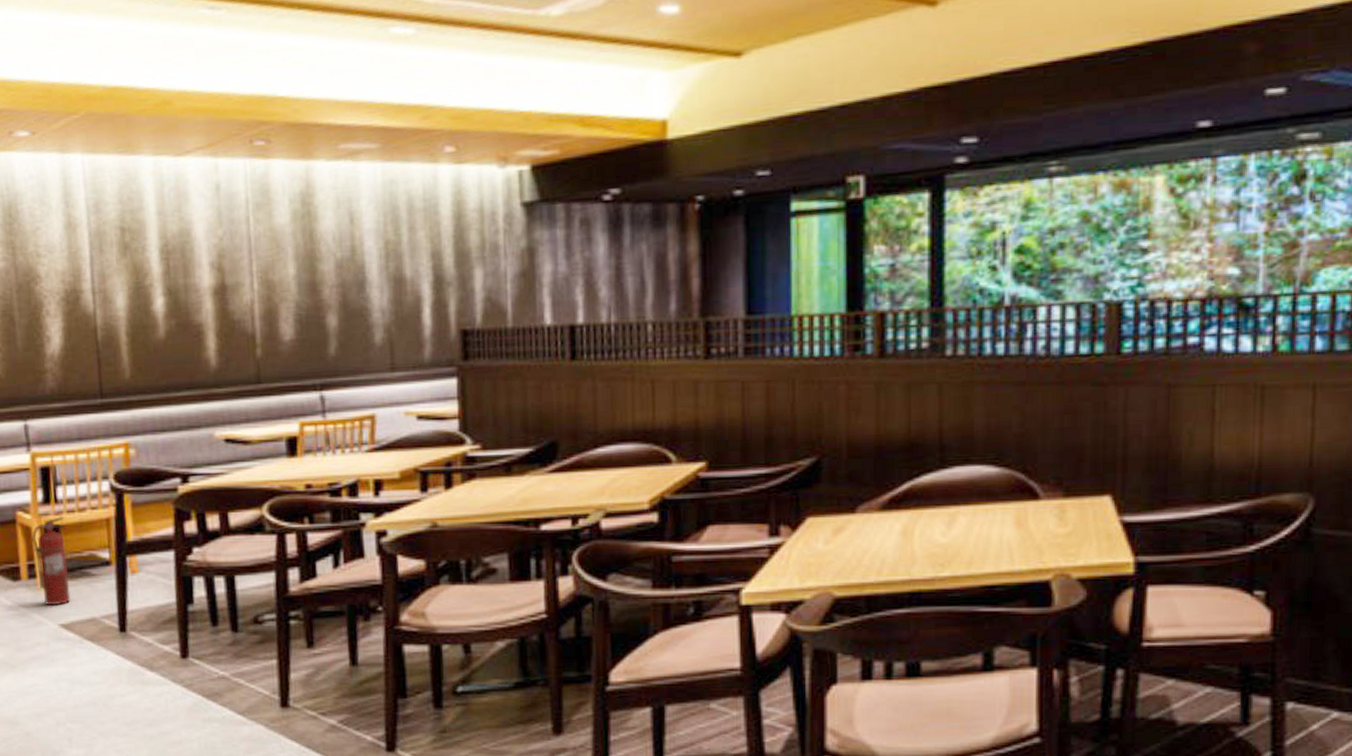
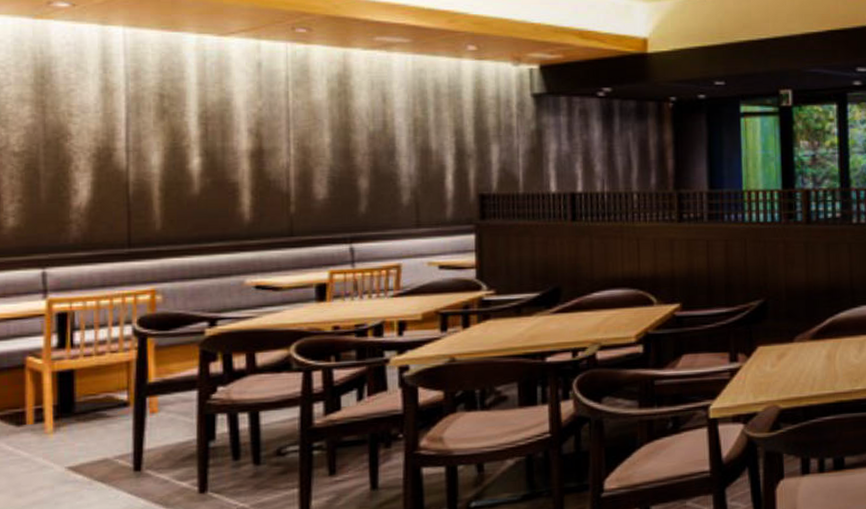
fire extinguisher: present [32,516,71,606] -> none [42,360,82,449]

